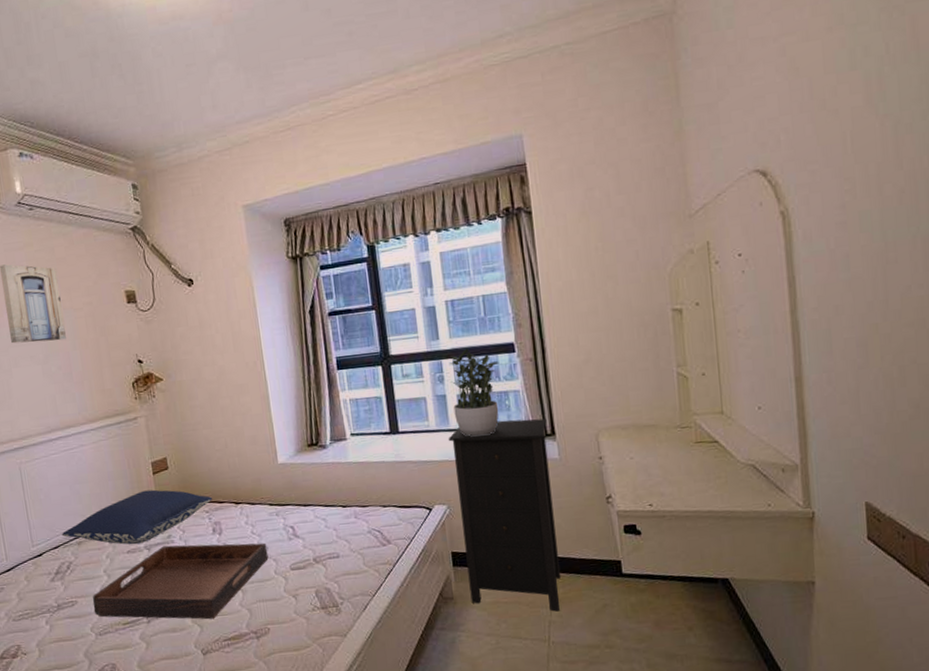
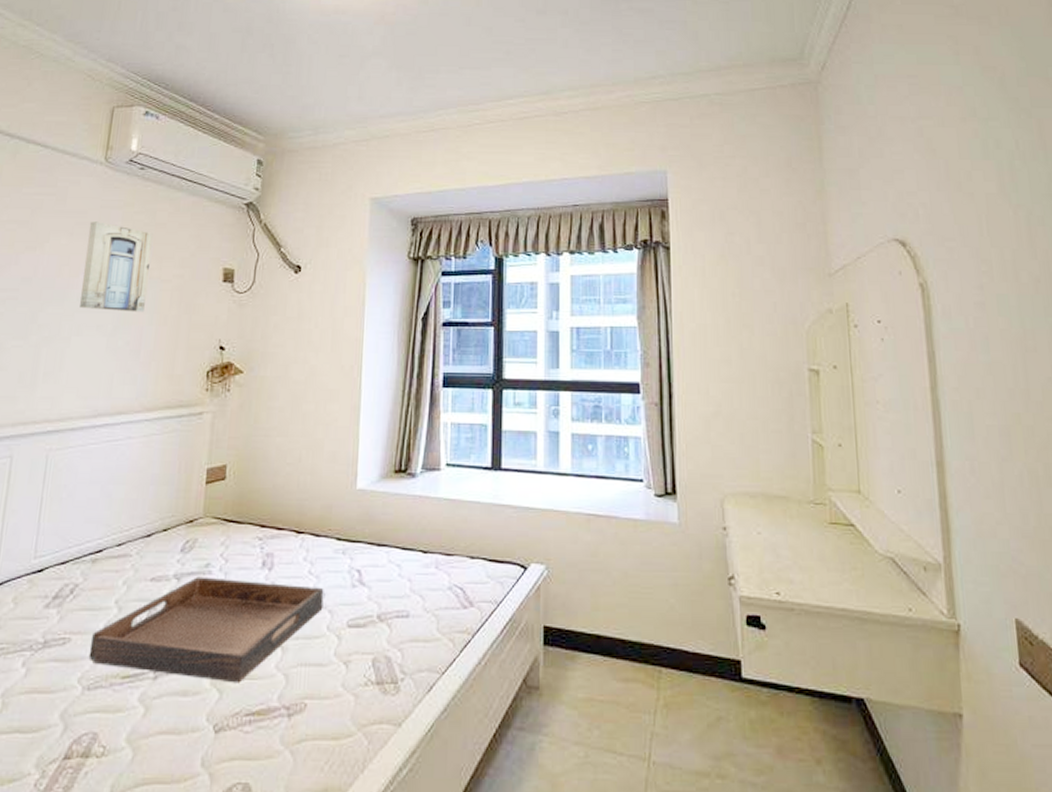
pillow: present [61,489,212,545] -> none [75,502,270,571]
cabinet: present [447,418,561,612] -> none [555,470,670,720]
potted plant: present [449,348,499,437] -> none [566,383,622,485]

